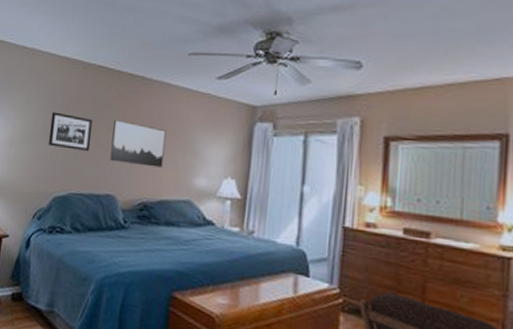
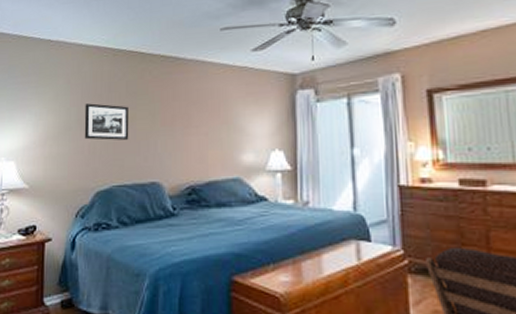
wall art: present [110,120,167,168] -> none [151,104,207,149]

